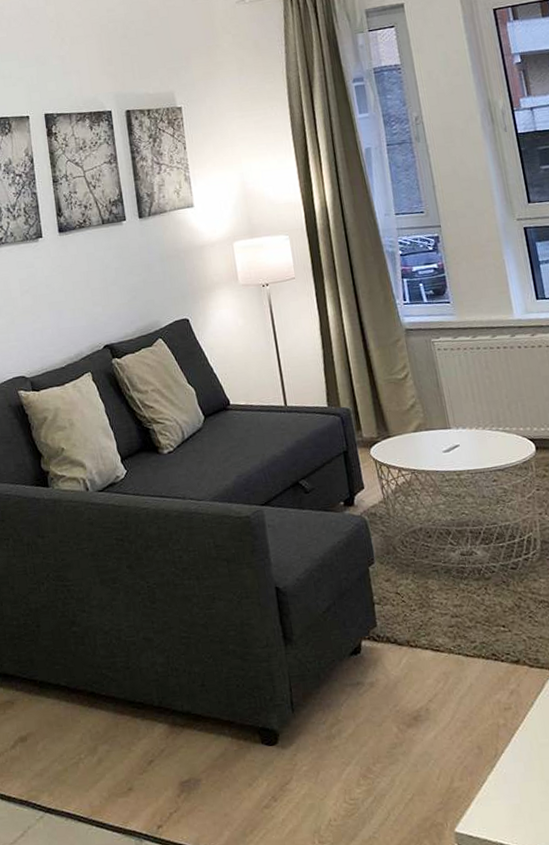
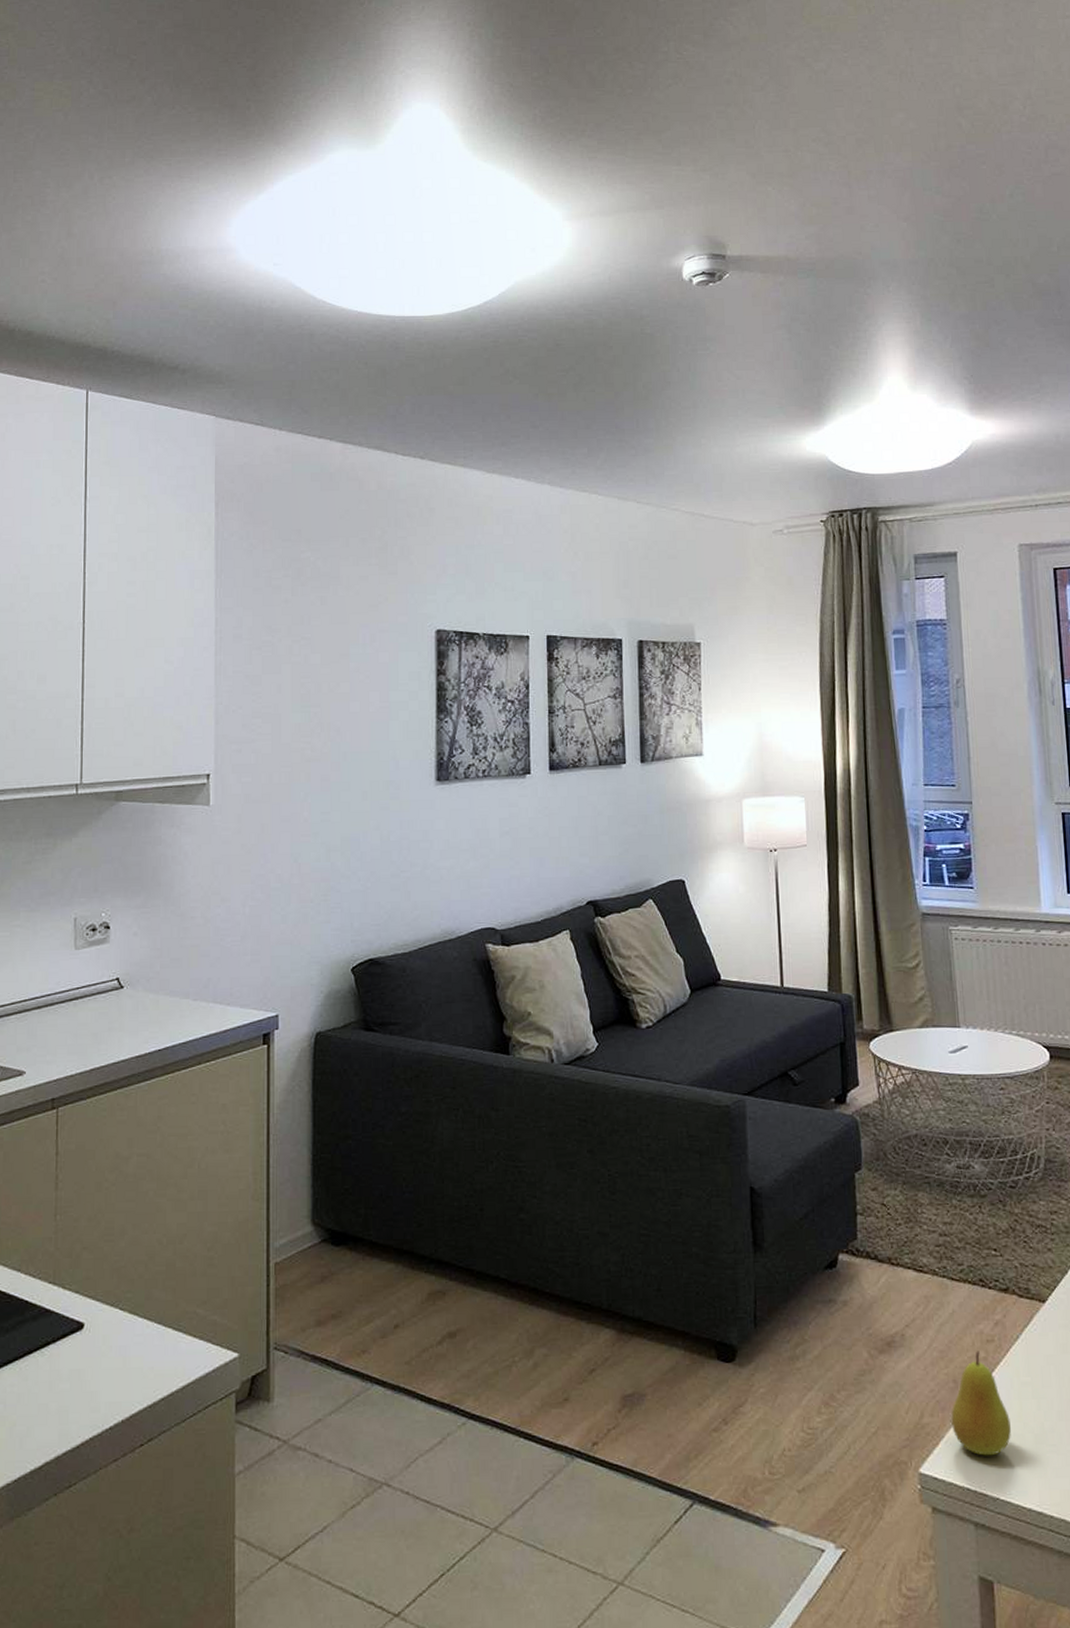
fruit: none [478,718,536,813] -> present [951,1351,1011,1456]

